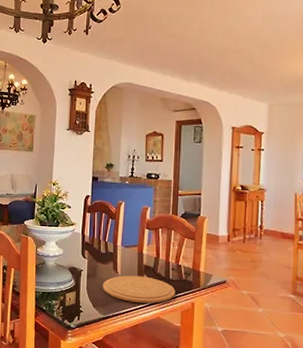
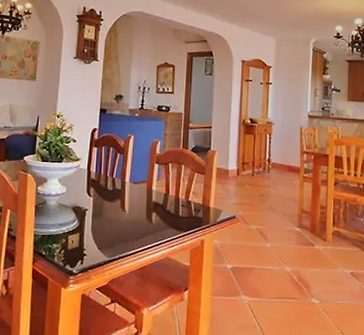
plate: present [102,275,176,304] -> none [108,213,185,243]

